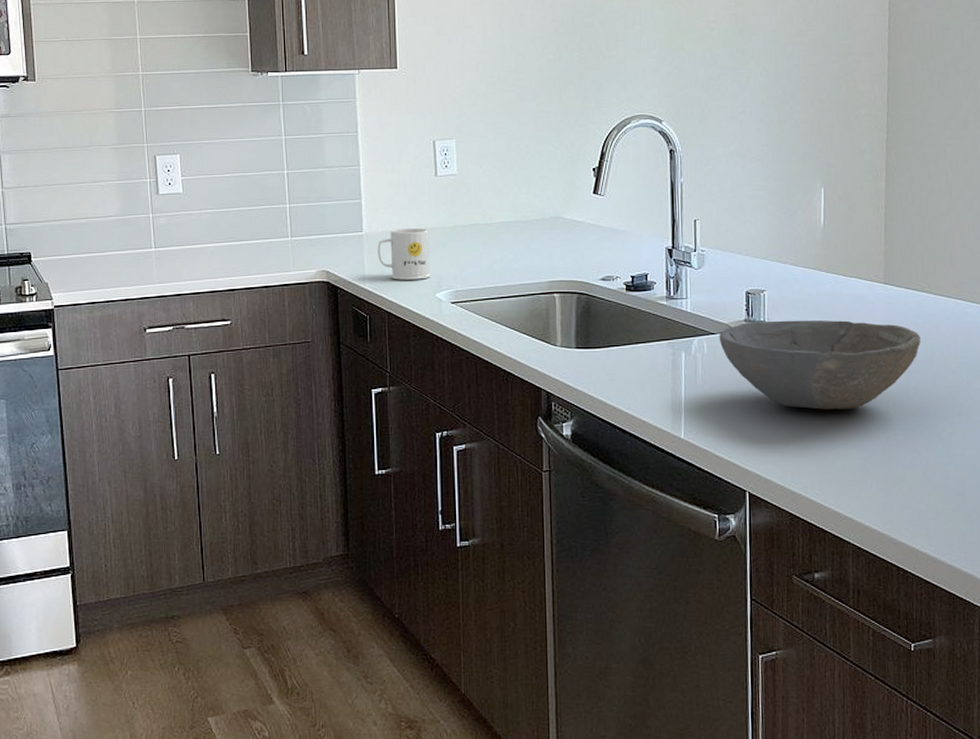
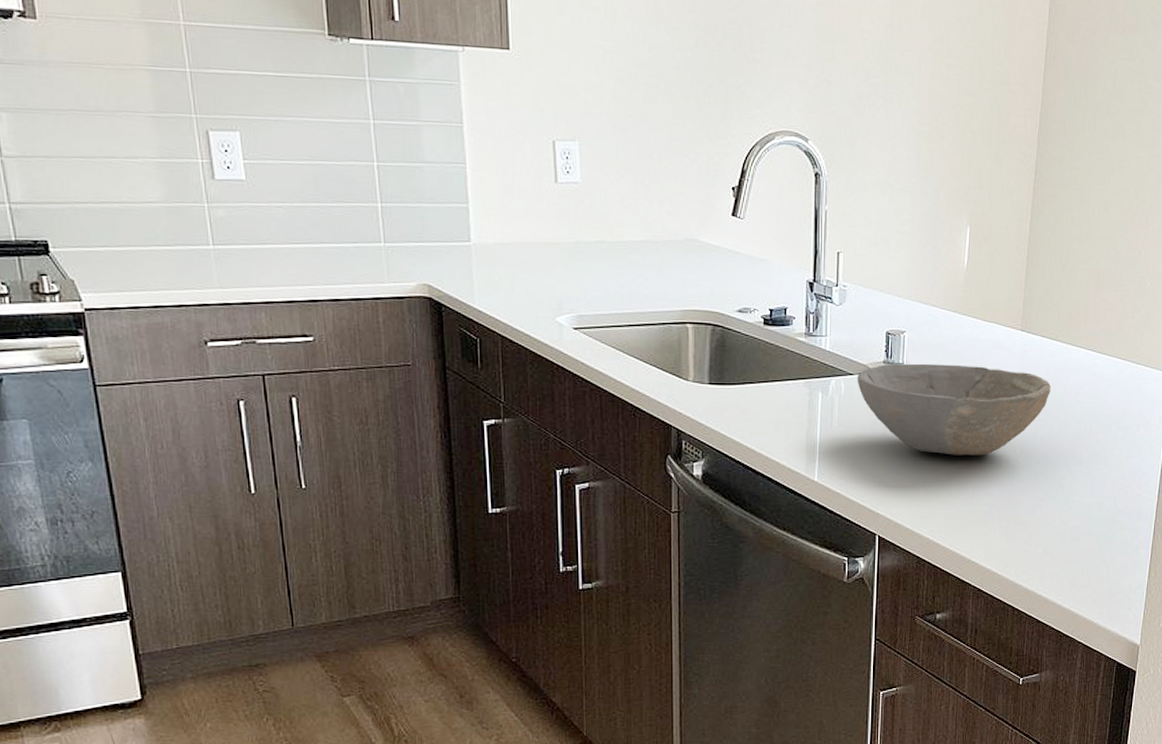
mug: present [378,228,431,280] -> none [489,241,551,301]

